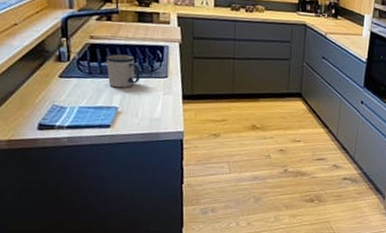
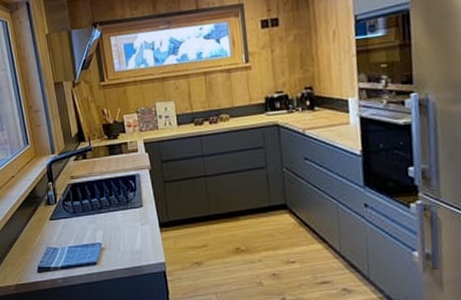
mug: present [106,54,141,88] -> none [86,189,118,224]

